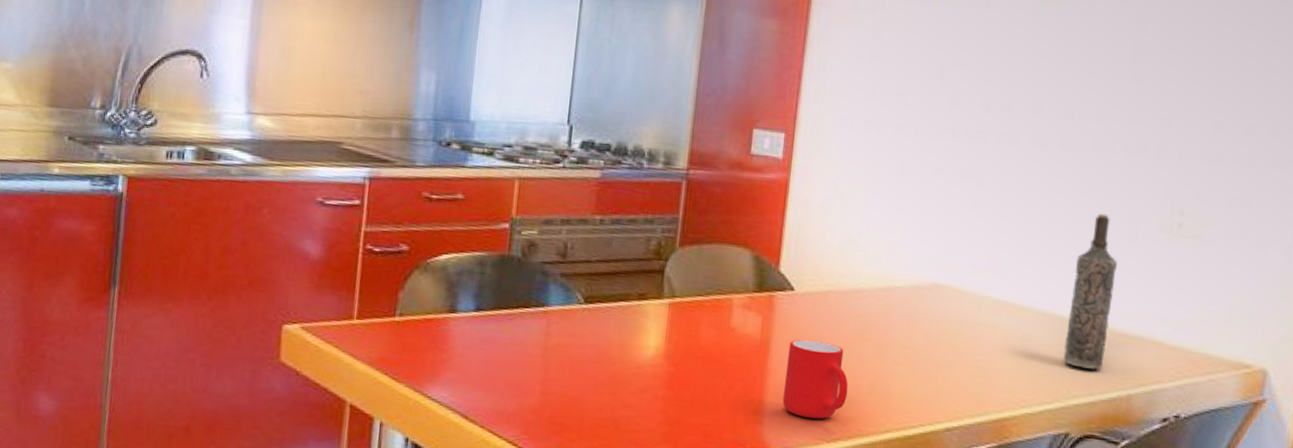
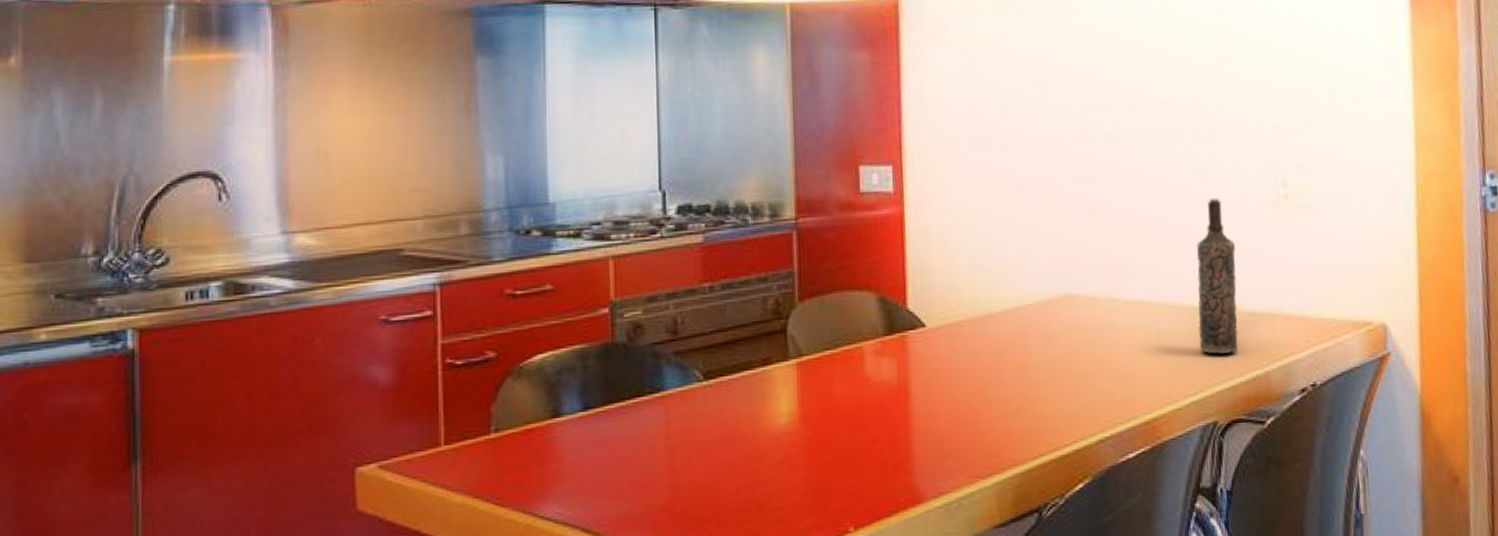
cup: present [782,339,849,419] -> none [929,374,996,458]

